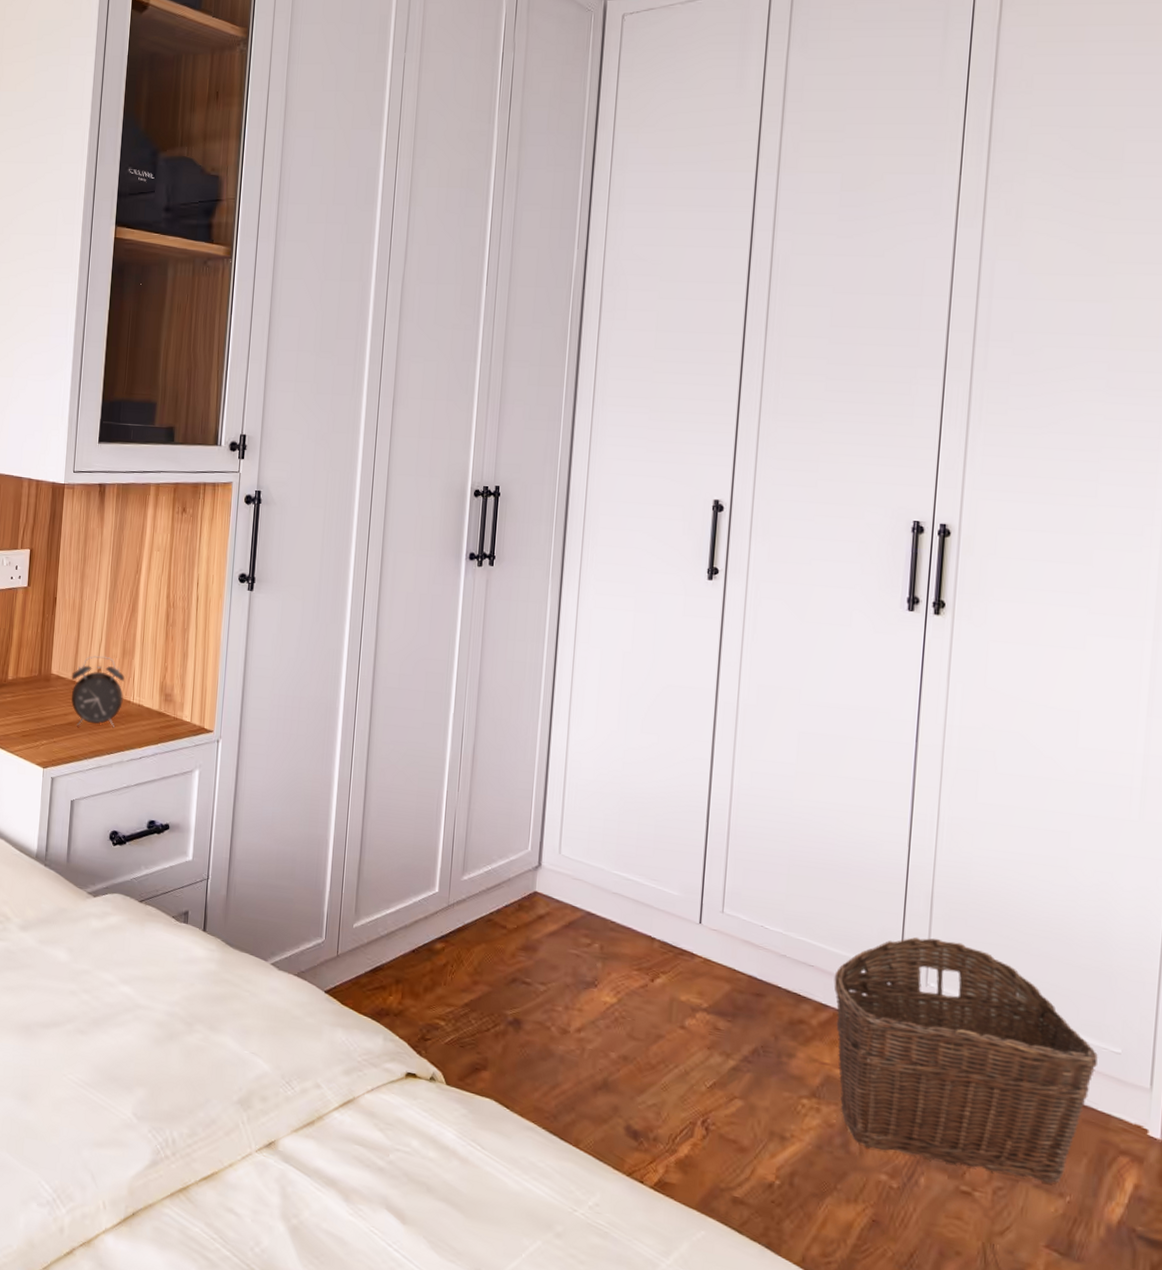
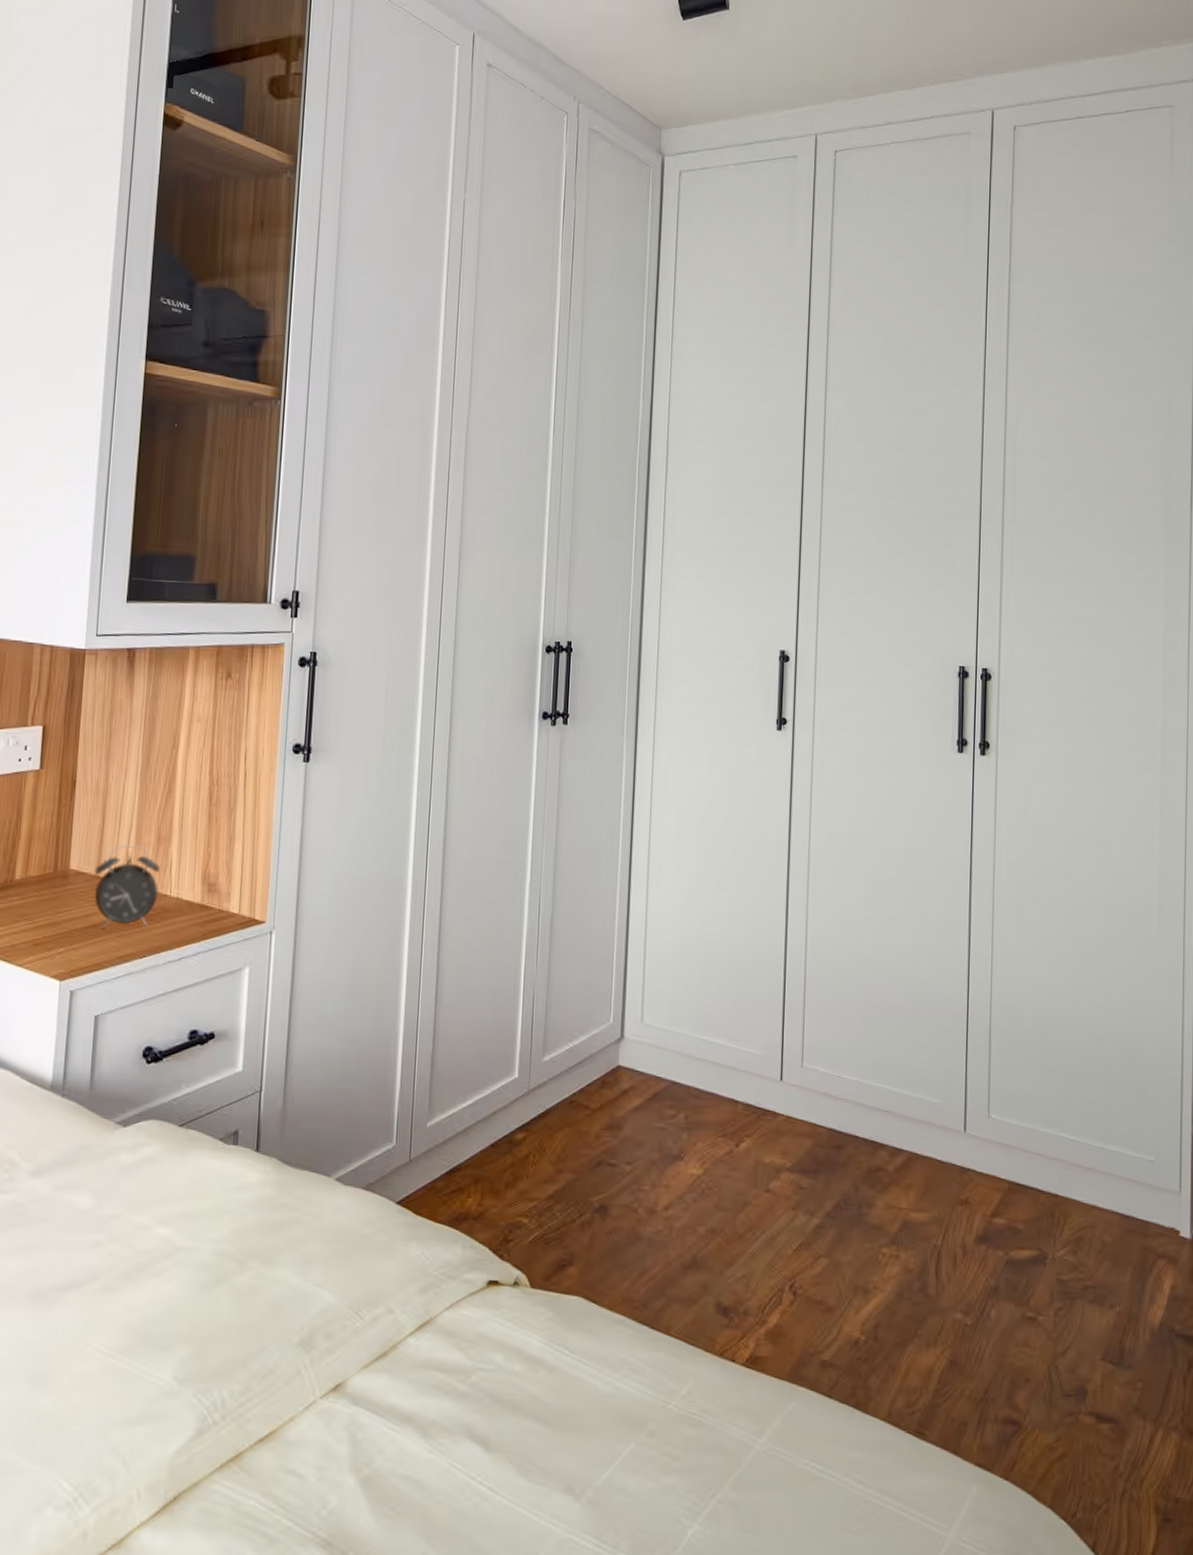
wicker basket: present [833,936,1098,1184] -> none [907,1069,1136,1297]

